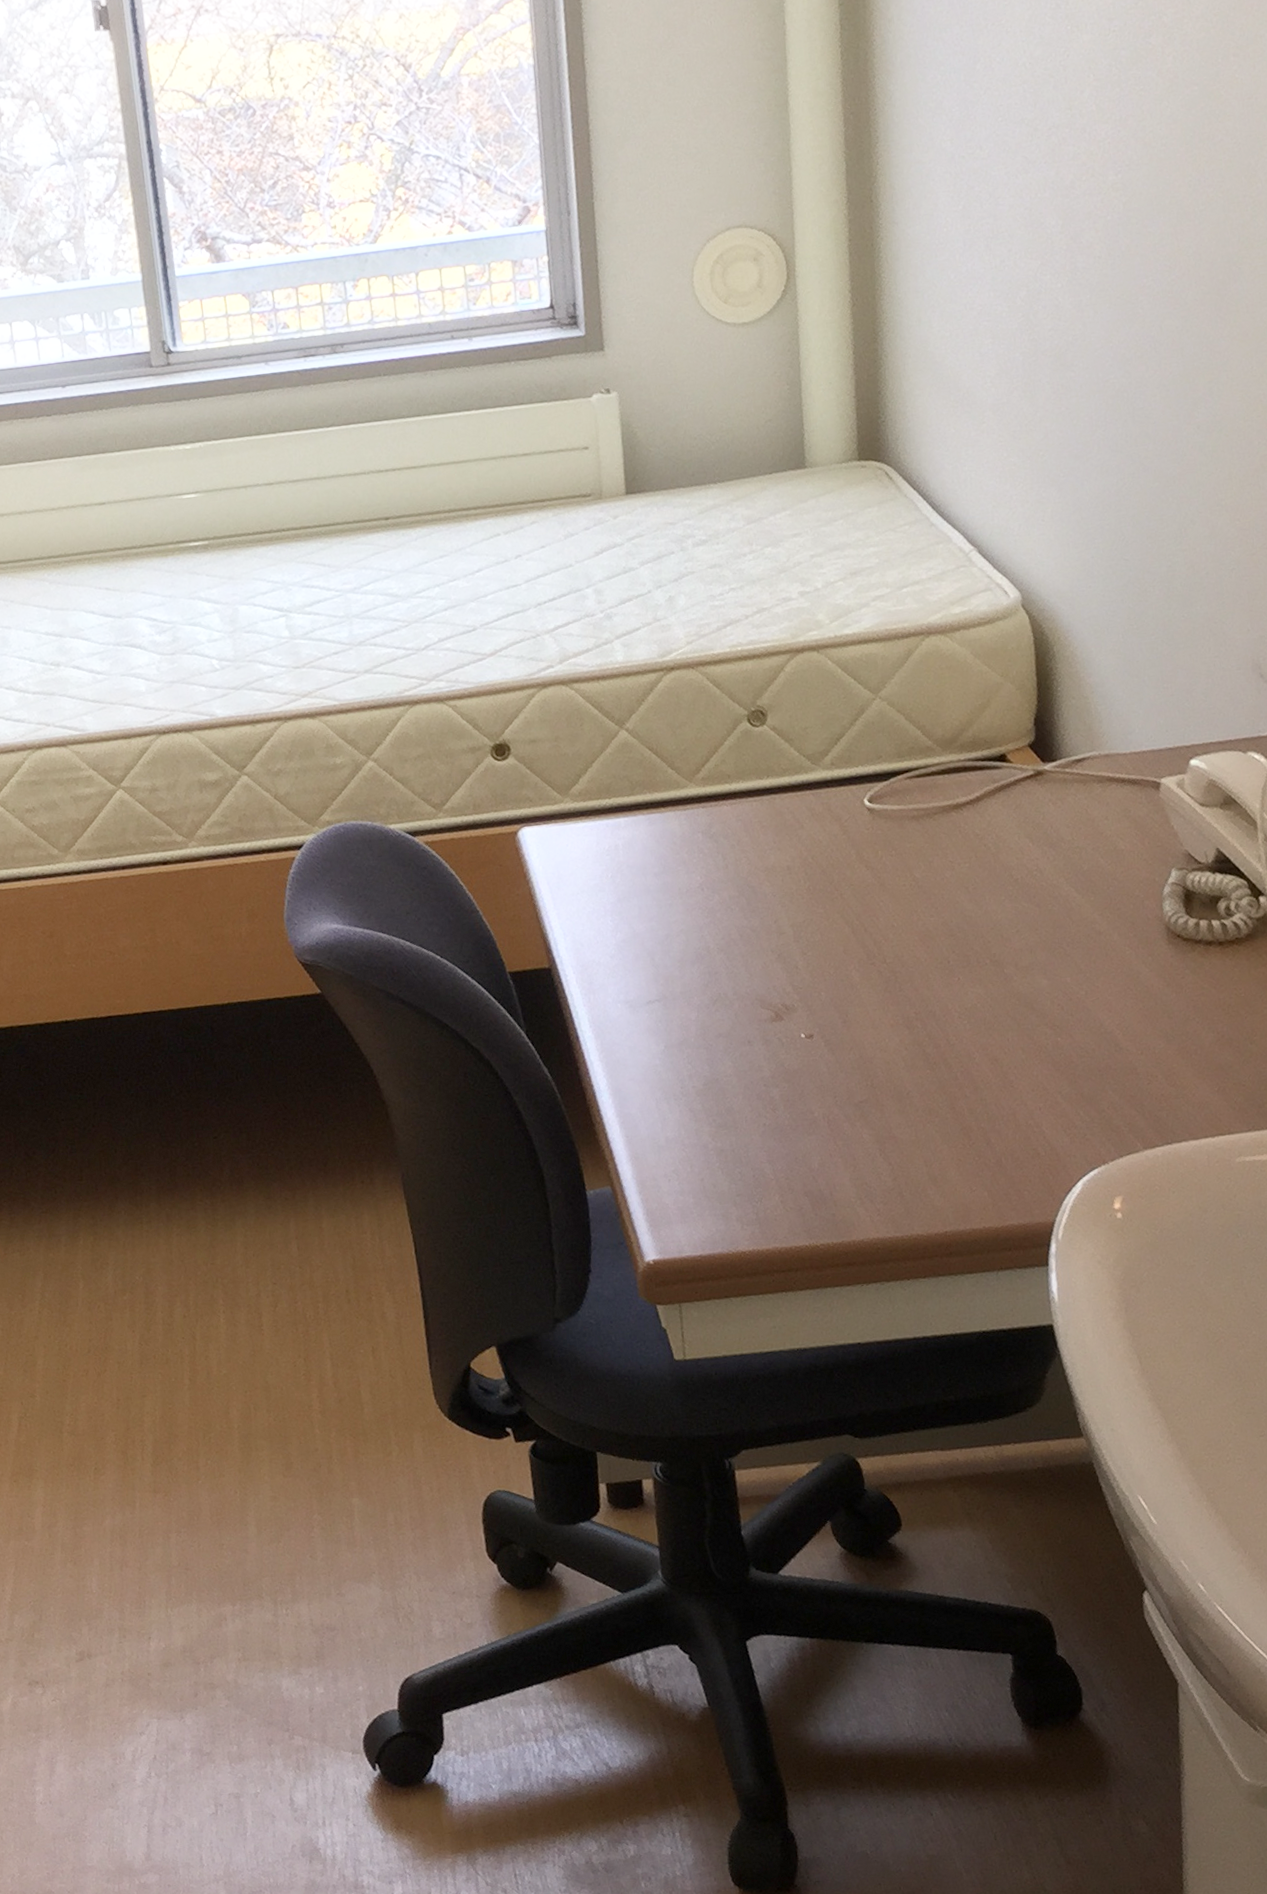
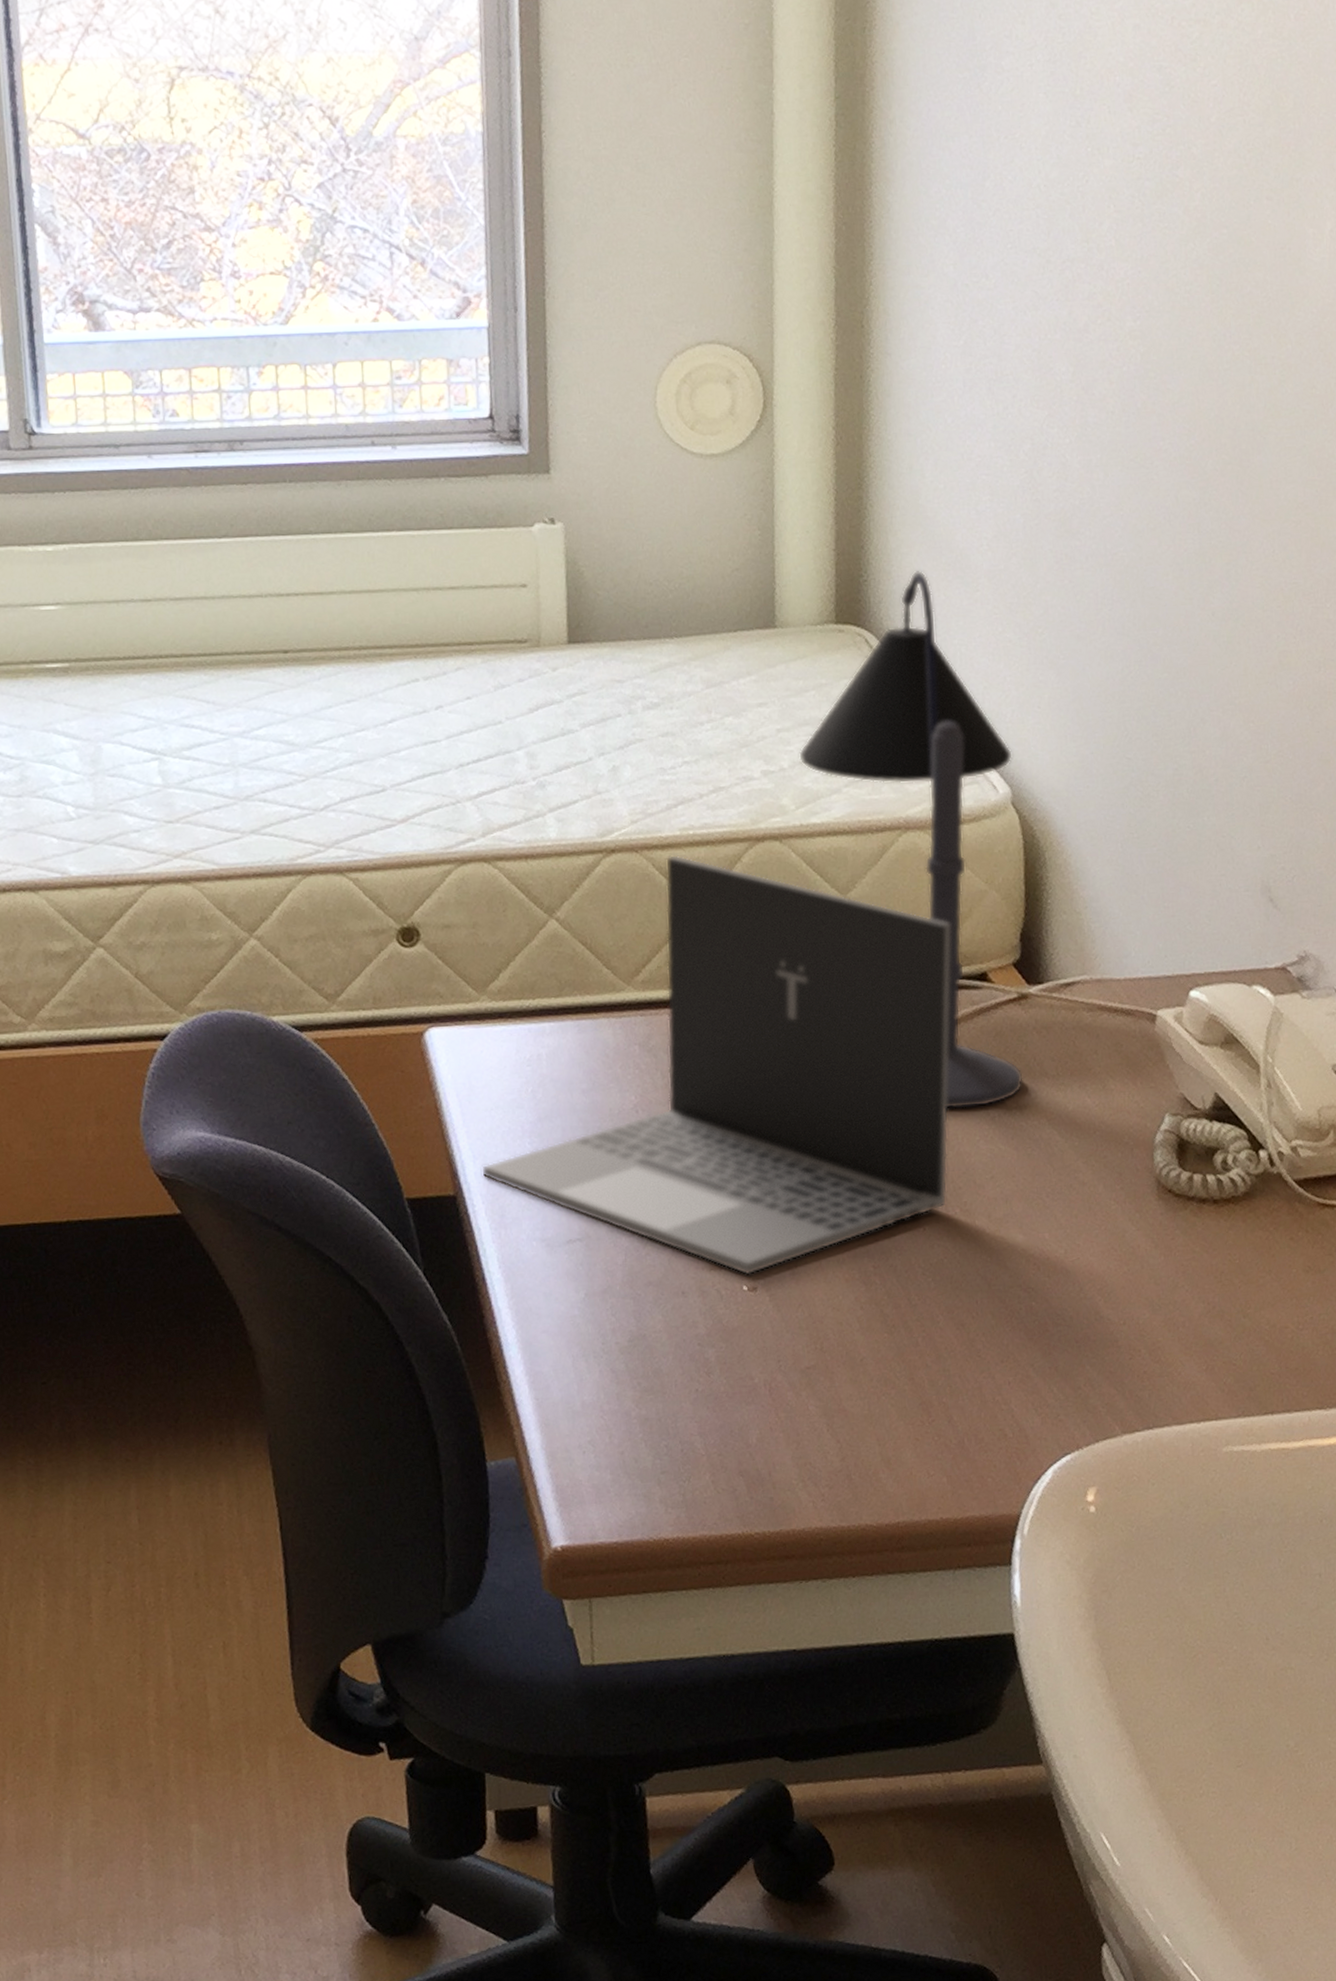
laptop: none [570,668,978,1025] -> present [480,854,950,1275]
desk lamp: none [830,408,1042,874] -> present [798,570,1024,1109]

